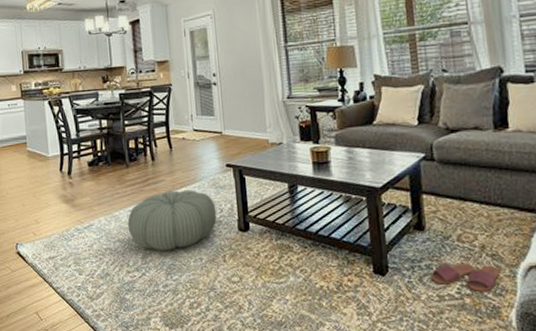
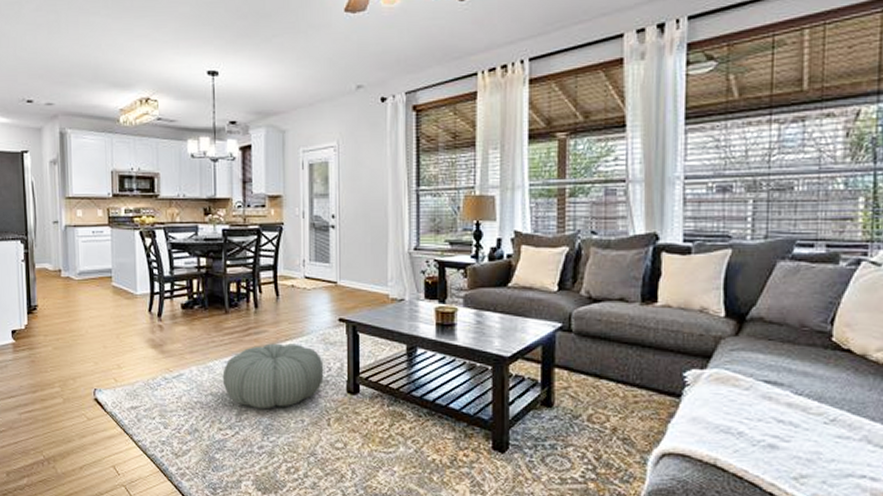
slippers: present [431,262,501,291] -> none [554,445,631,477]

